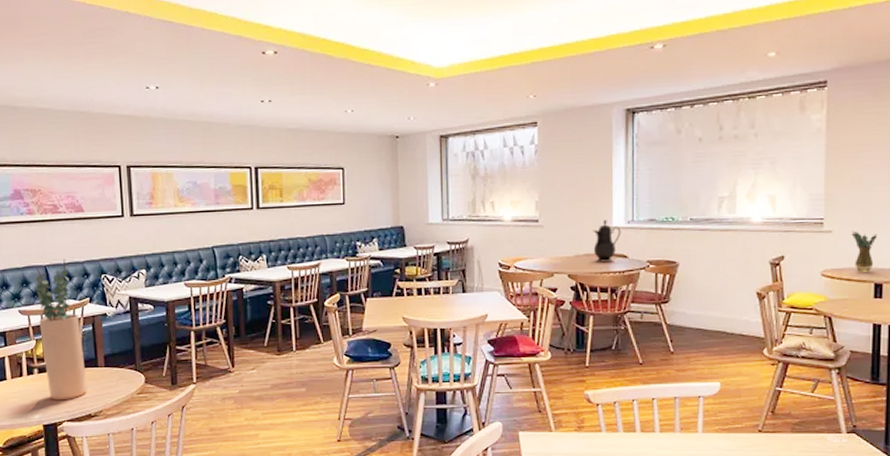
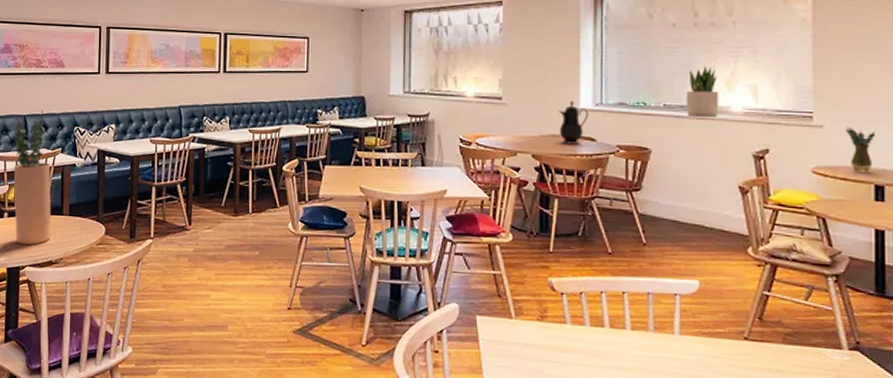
planter: none [711,179,741,230] -> present [687,66,719,118]

